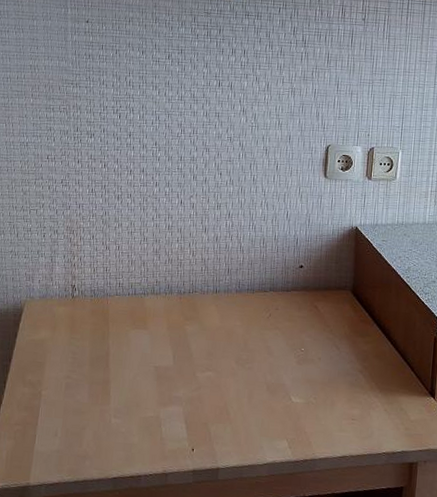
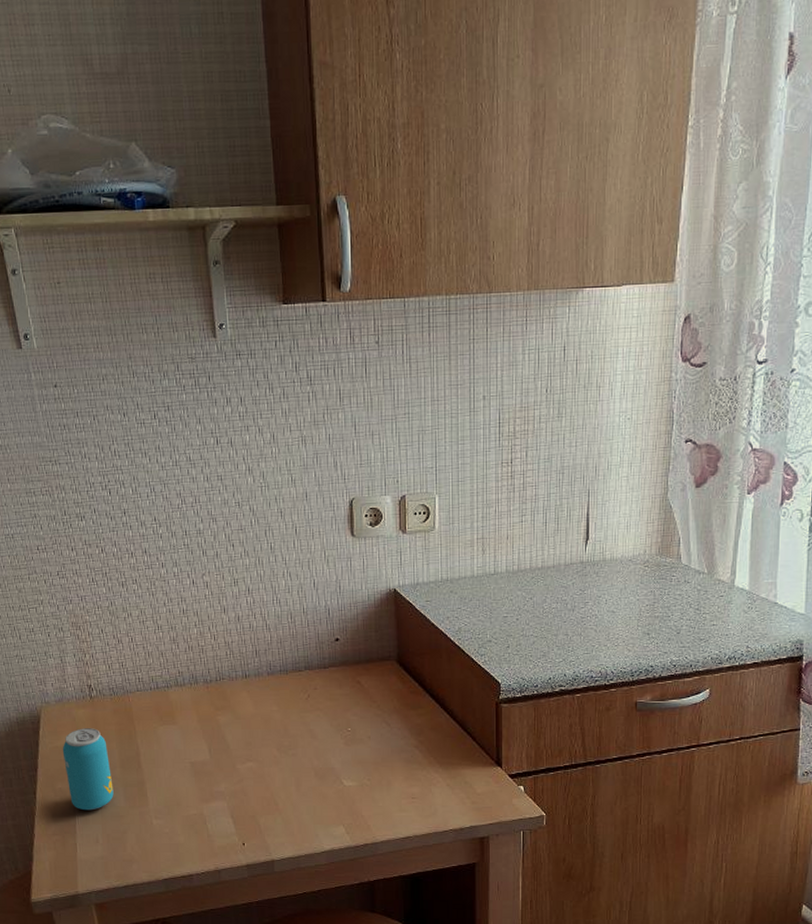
beverage can: none [37,324,81,404] -> present [62,728,114,811]

